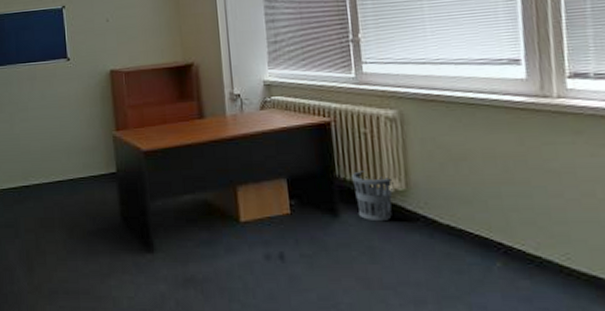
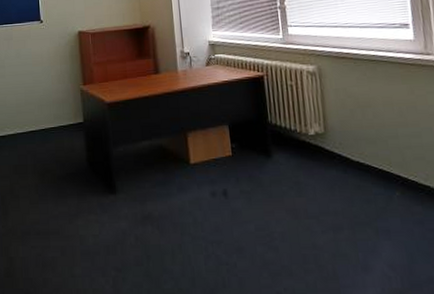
wastebasket: present [351,171,394,222] -> none [281,117,315,161]

